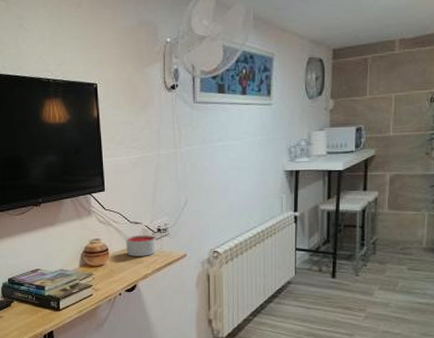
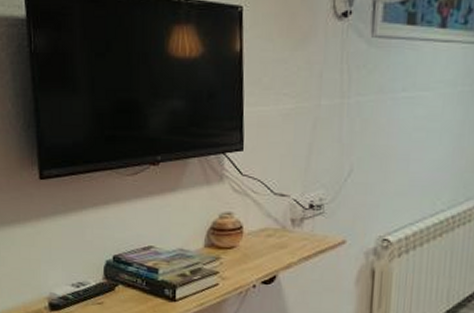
candle: present [126,235,156,256] -> none [265,211,307,240]

